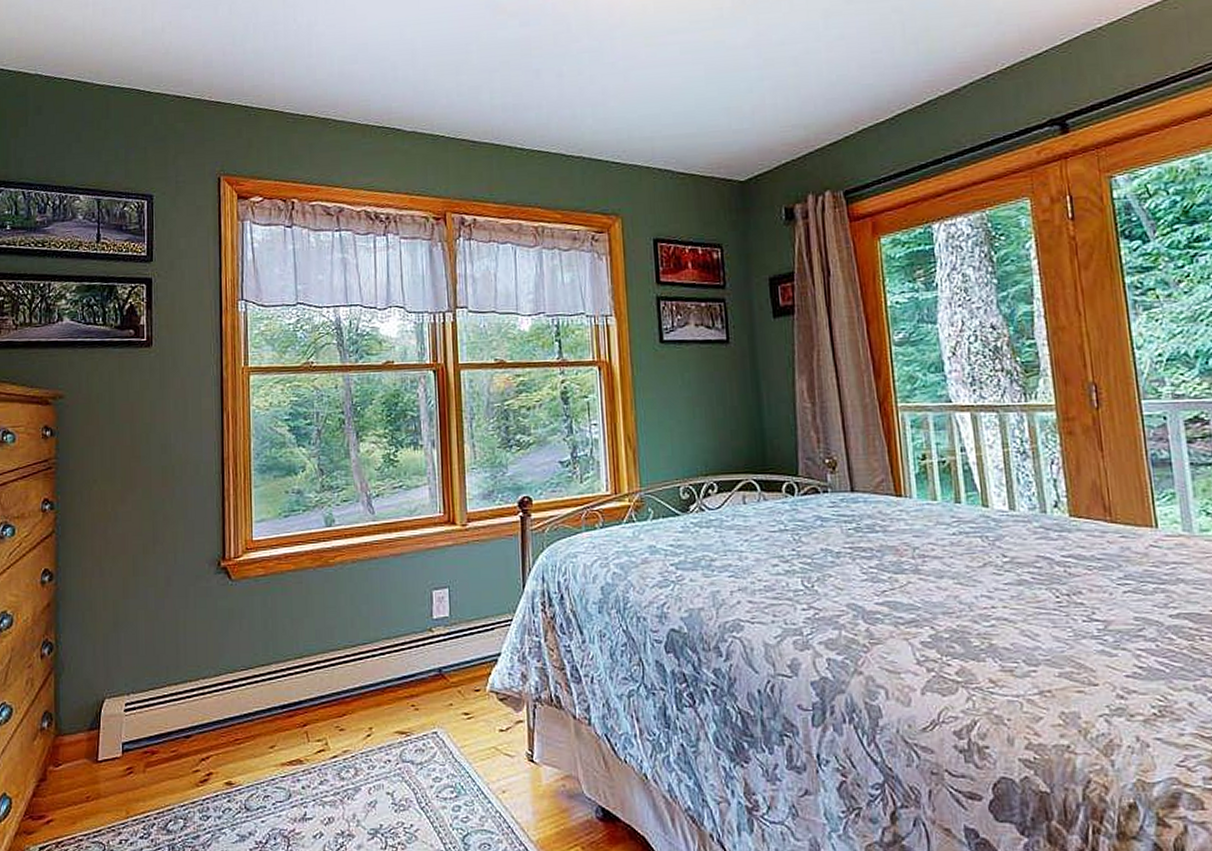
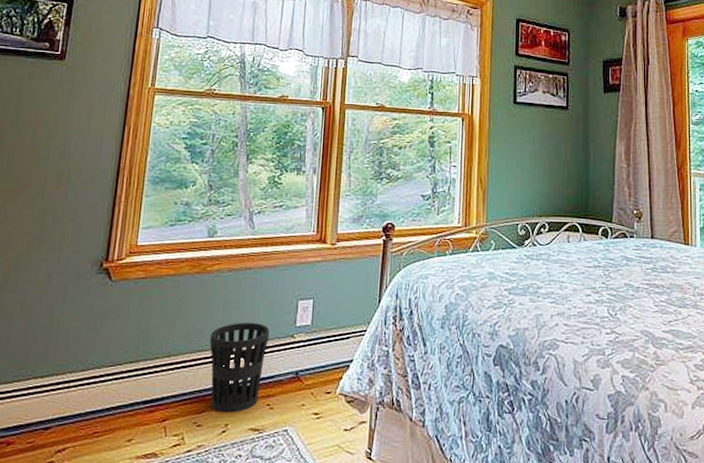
wastebasket: none [341,616,405,716] -> present [209,322,270,413]

